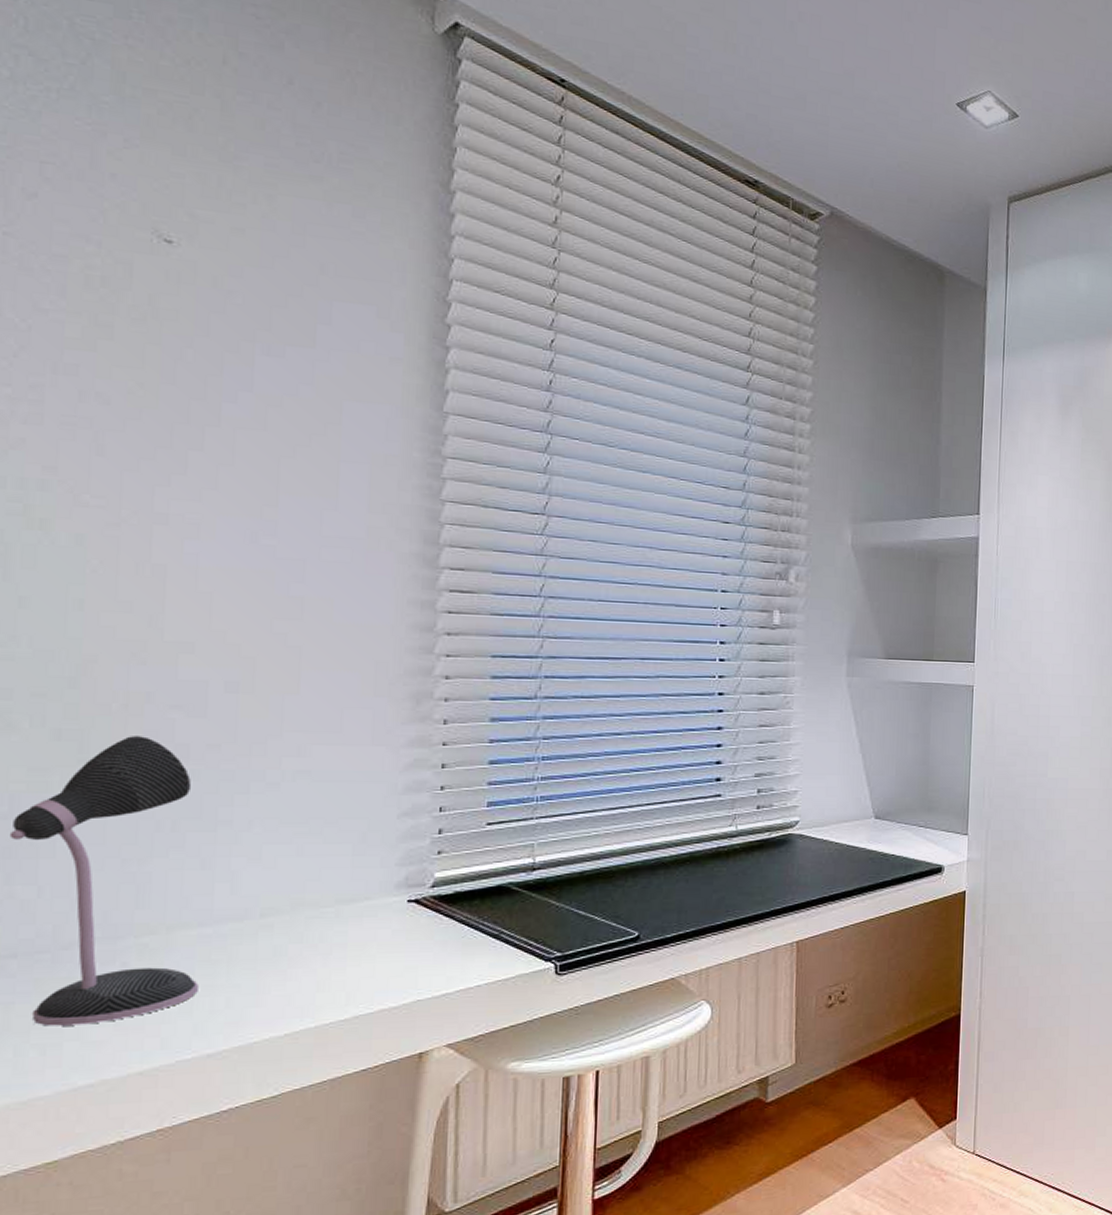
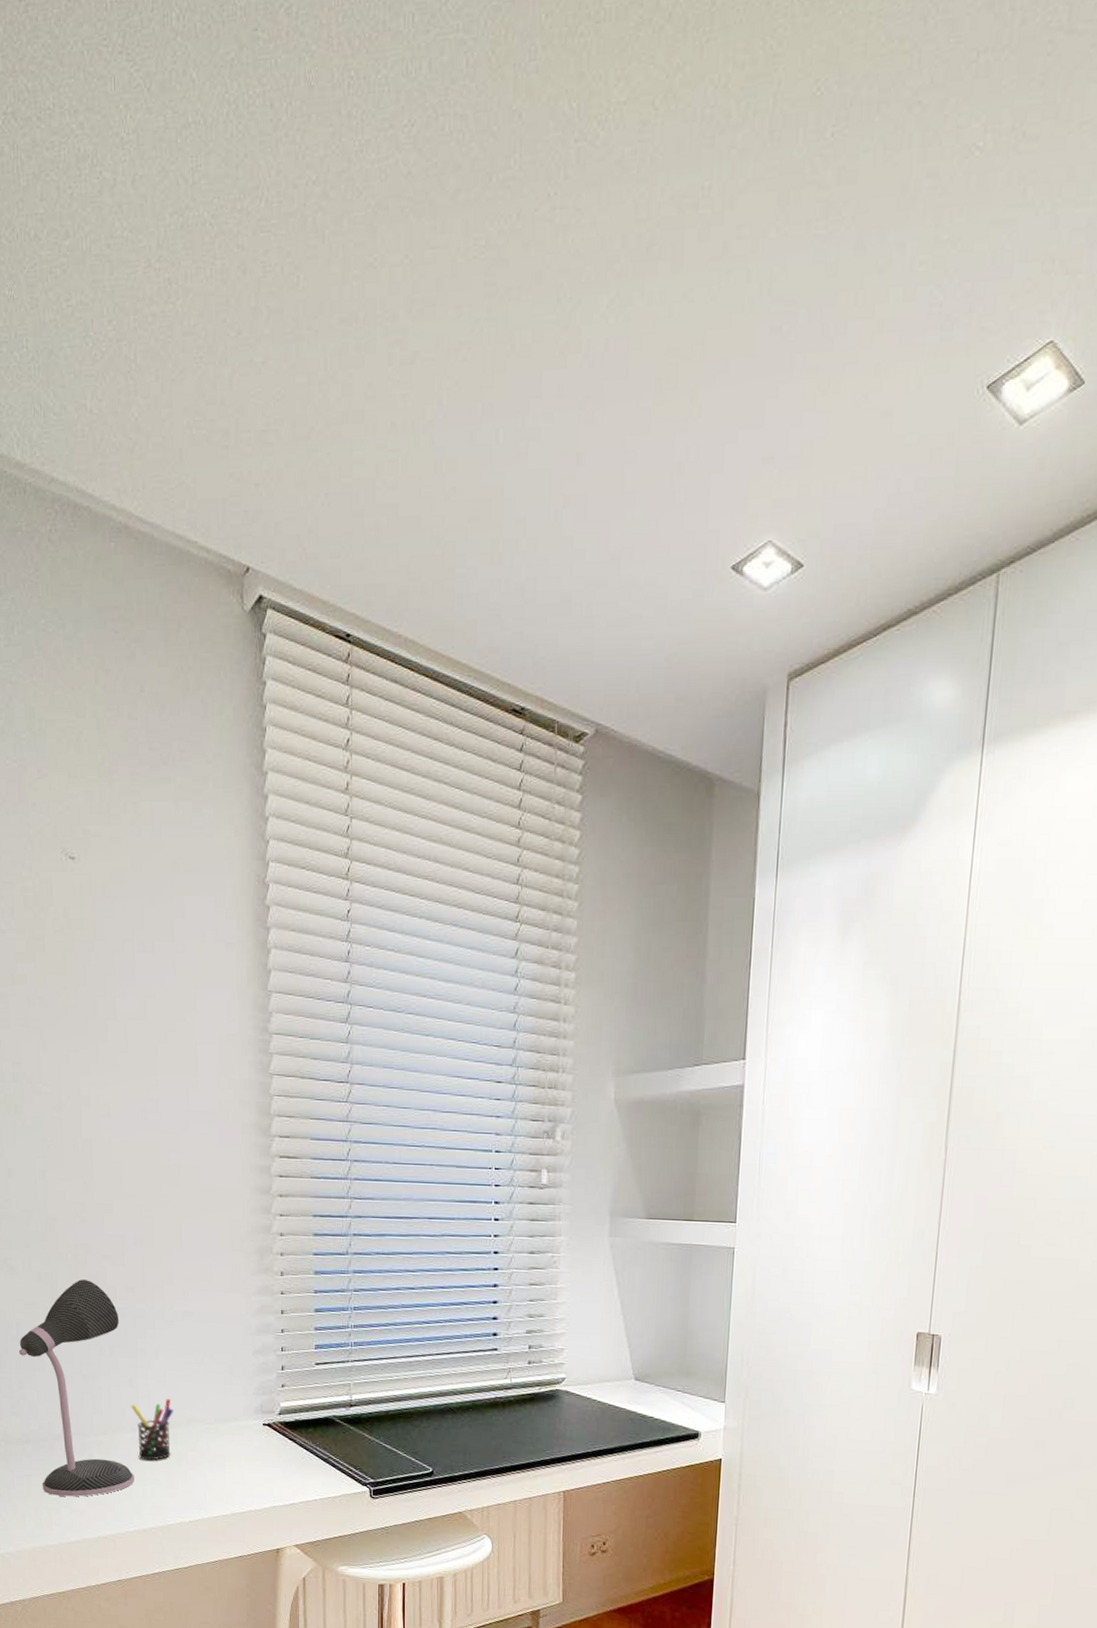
pen holder: none [201,879,270,962] -> present [131,1398,173,1461]

